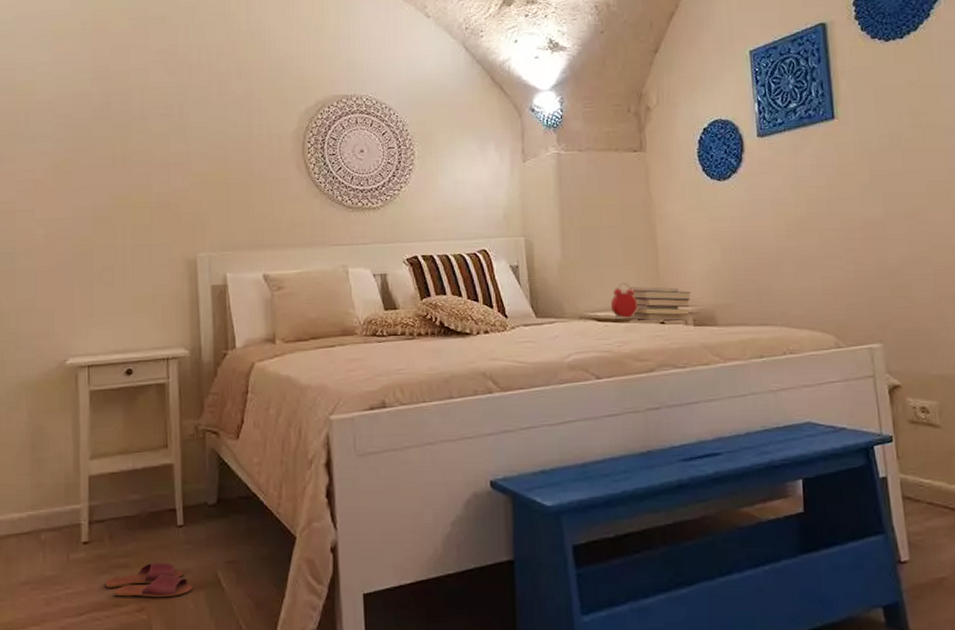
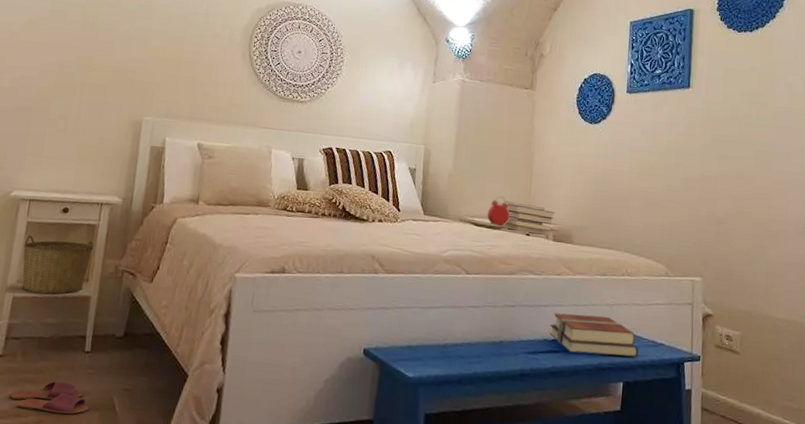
basket: none [90,402,167,469] -> present [22,235,94,294]
books: none [704,405,816,453] -> present [549,312,639,357]

